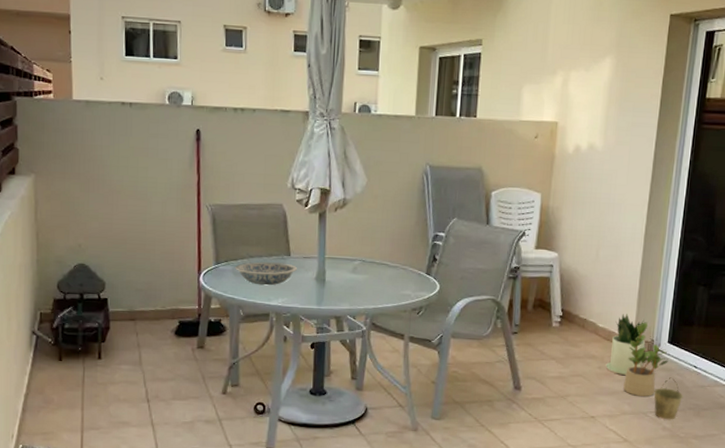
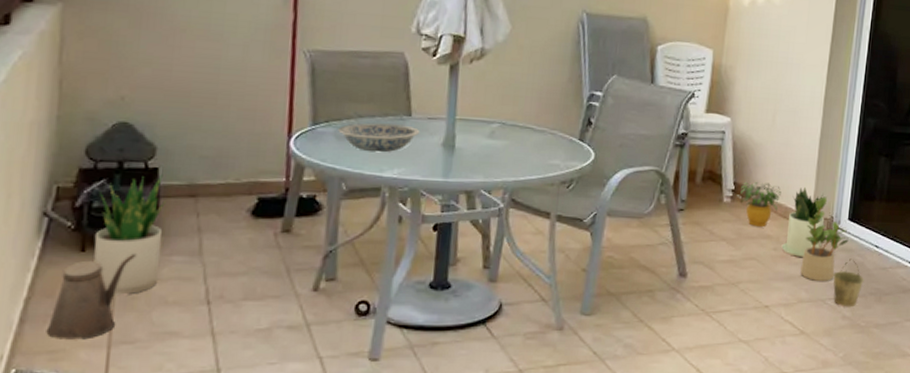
watering can: none [40,363,97,426] -> present [46,253,137,340]
planter: none [67,303,114,394] -> present [94,174,166,295]
potted flower: none [564,309,605,348] -> present [736,182,781,226]

